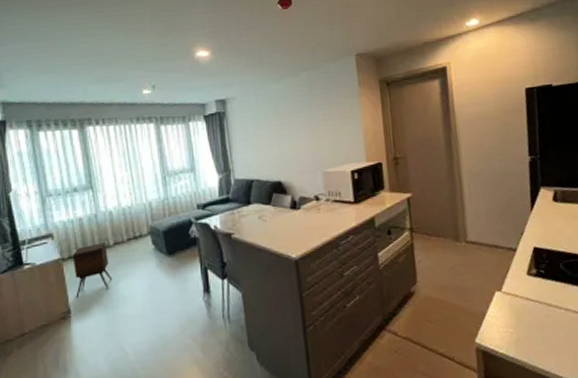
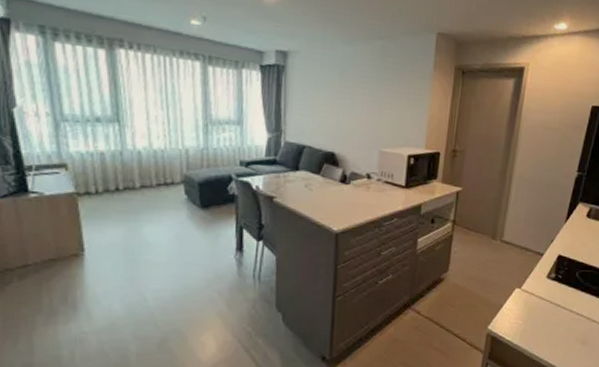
side table: present [72,242,112,298] -> none [89,183,135,237]

